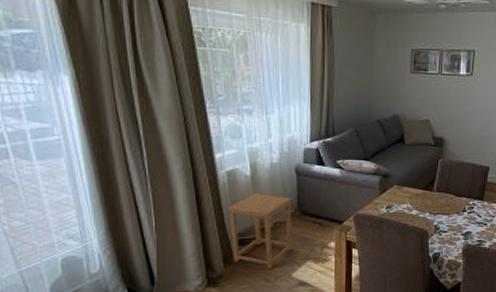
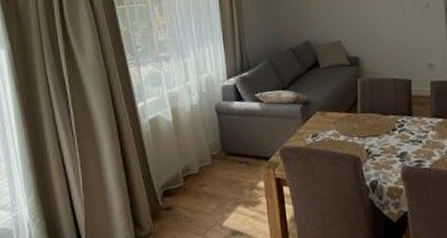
side table: present [227,193,293,268] -> none [152,138,221,219]

